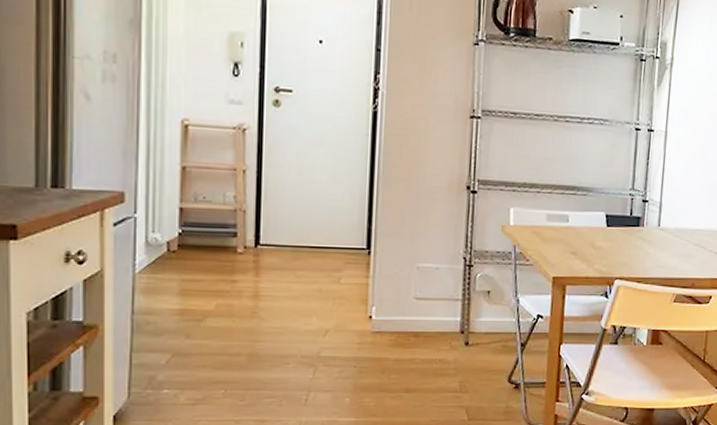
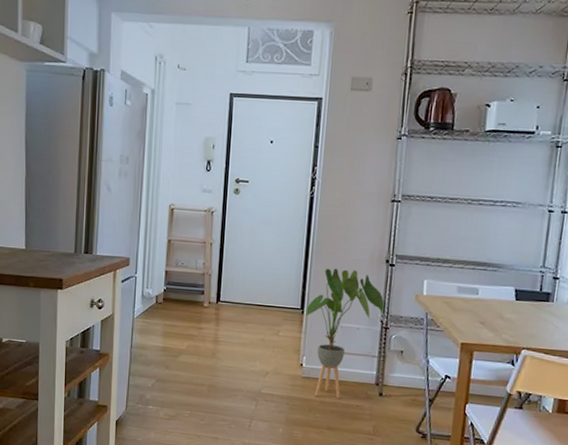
house plant: none [371,197,467,353] -> present [304,268,384,398]

